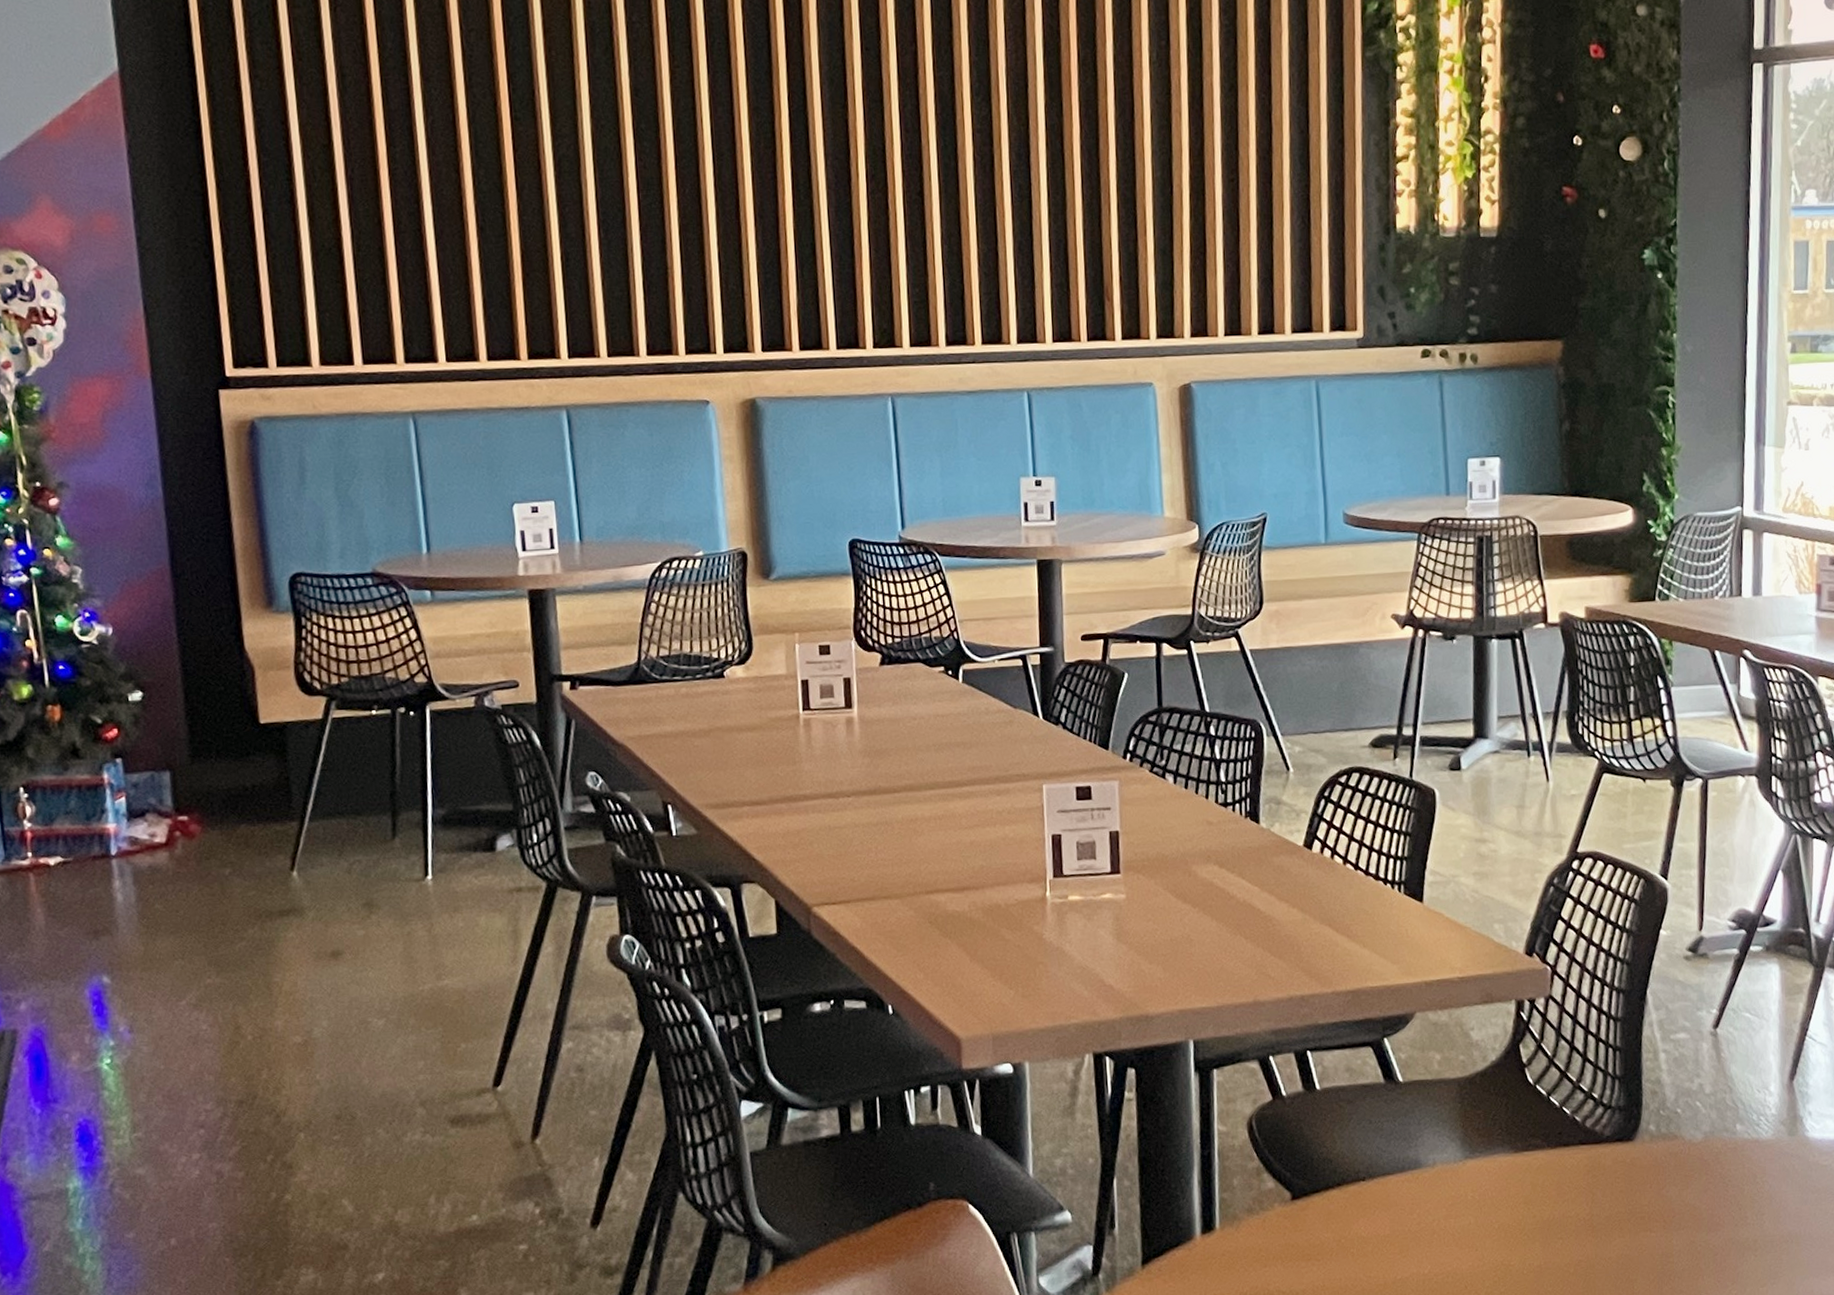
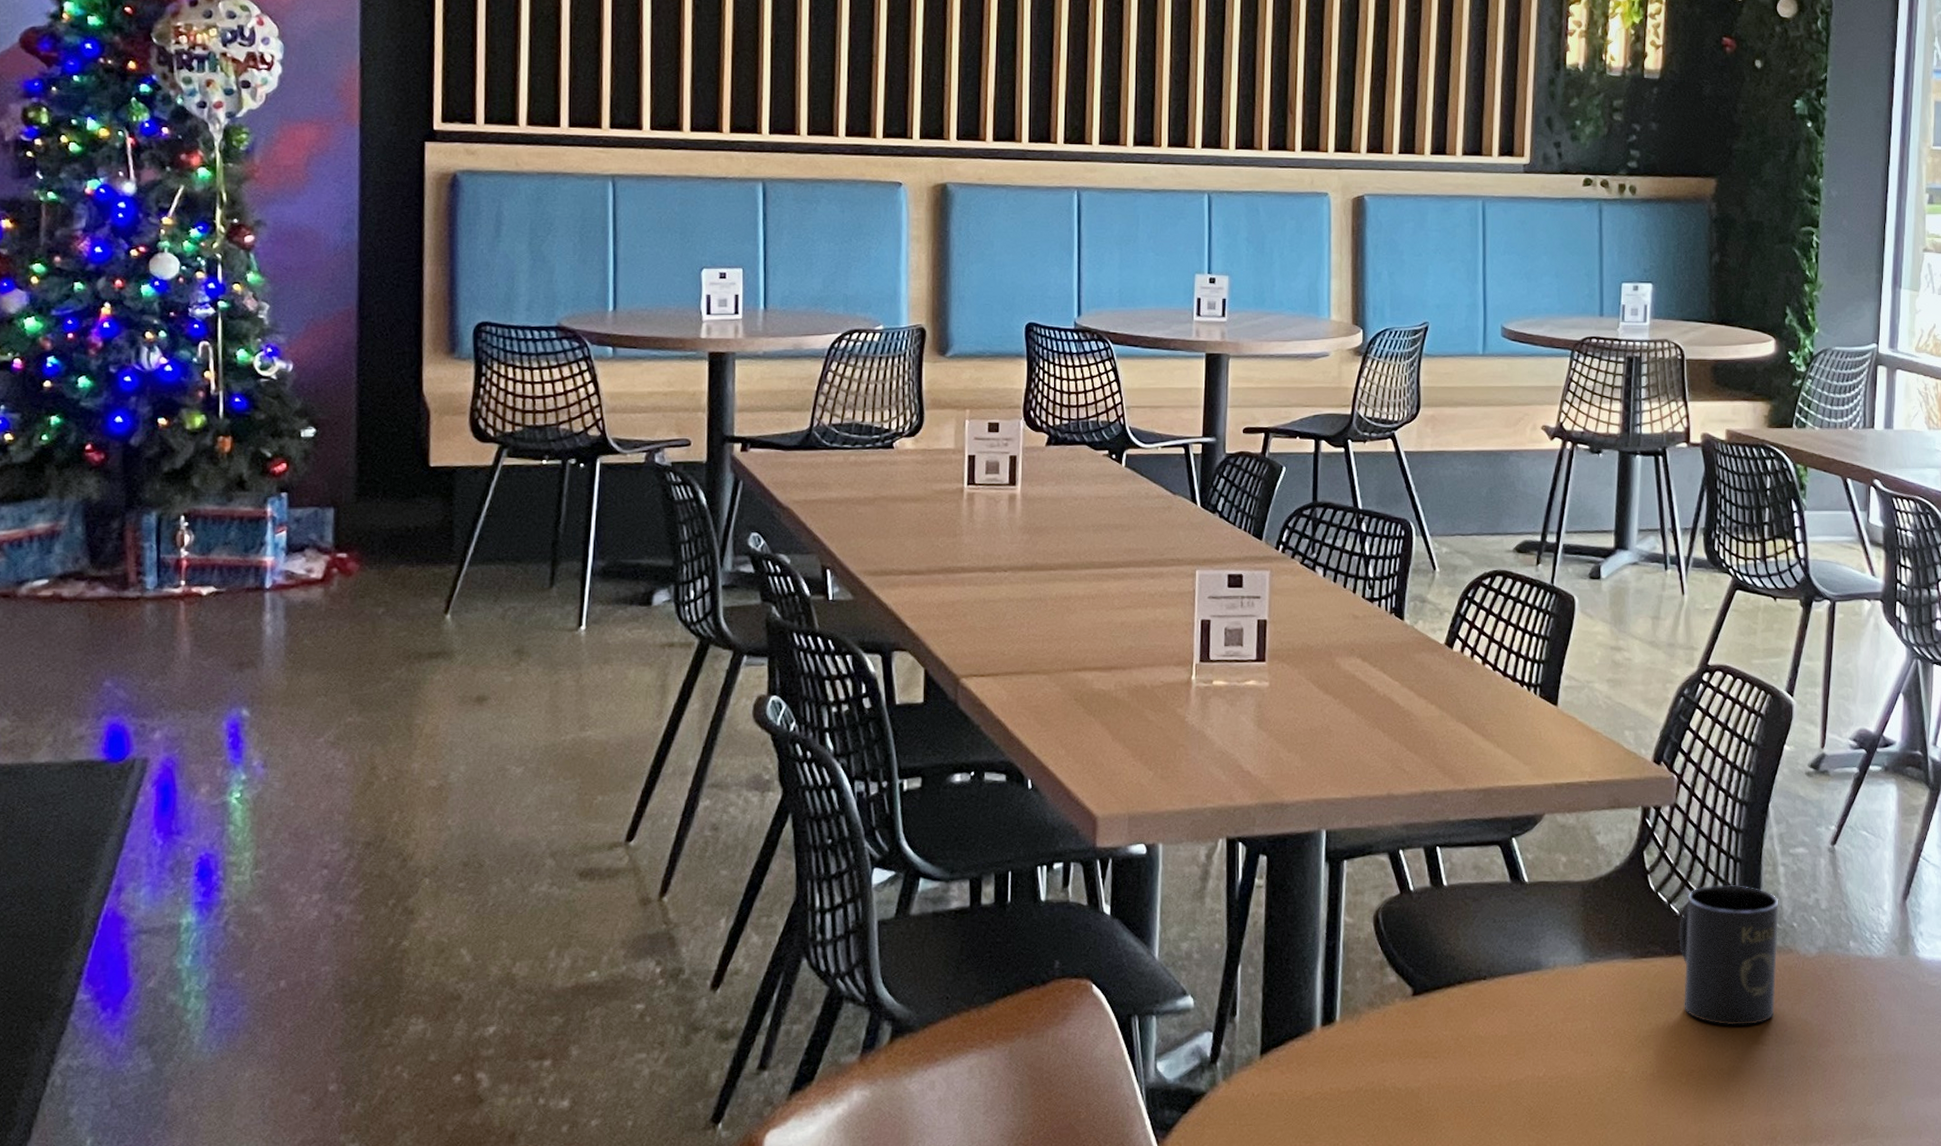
mug: none [1559,1073,1662,1215] -> present [1679,884,1779,1026]

